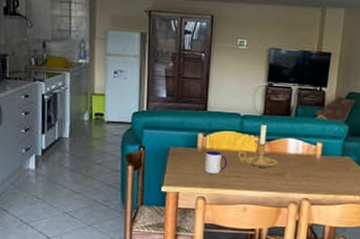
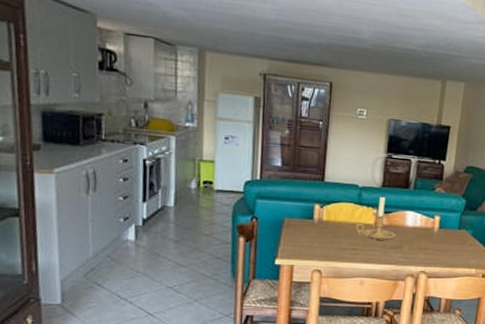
mug: present [204,151,228,174] -> none [320,223,345,247]

